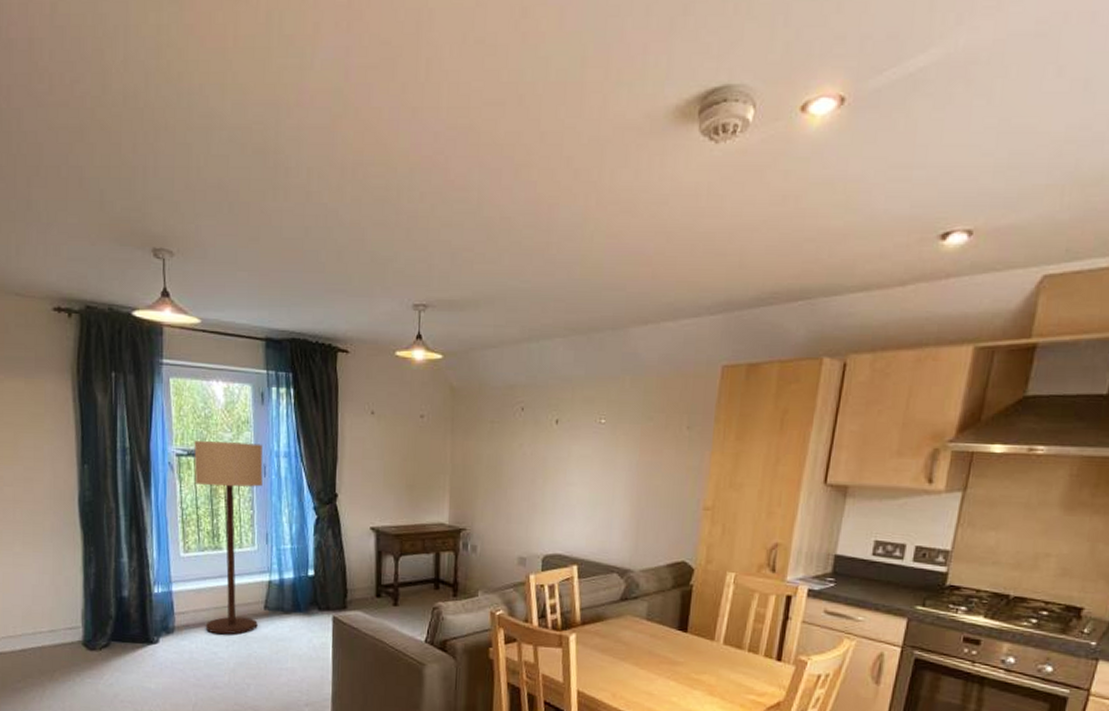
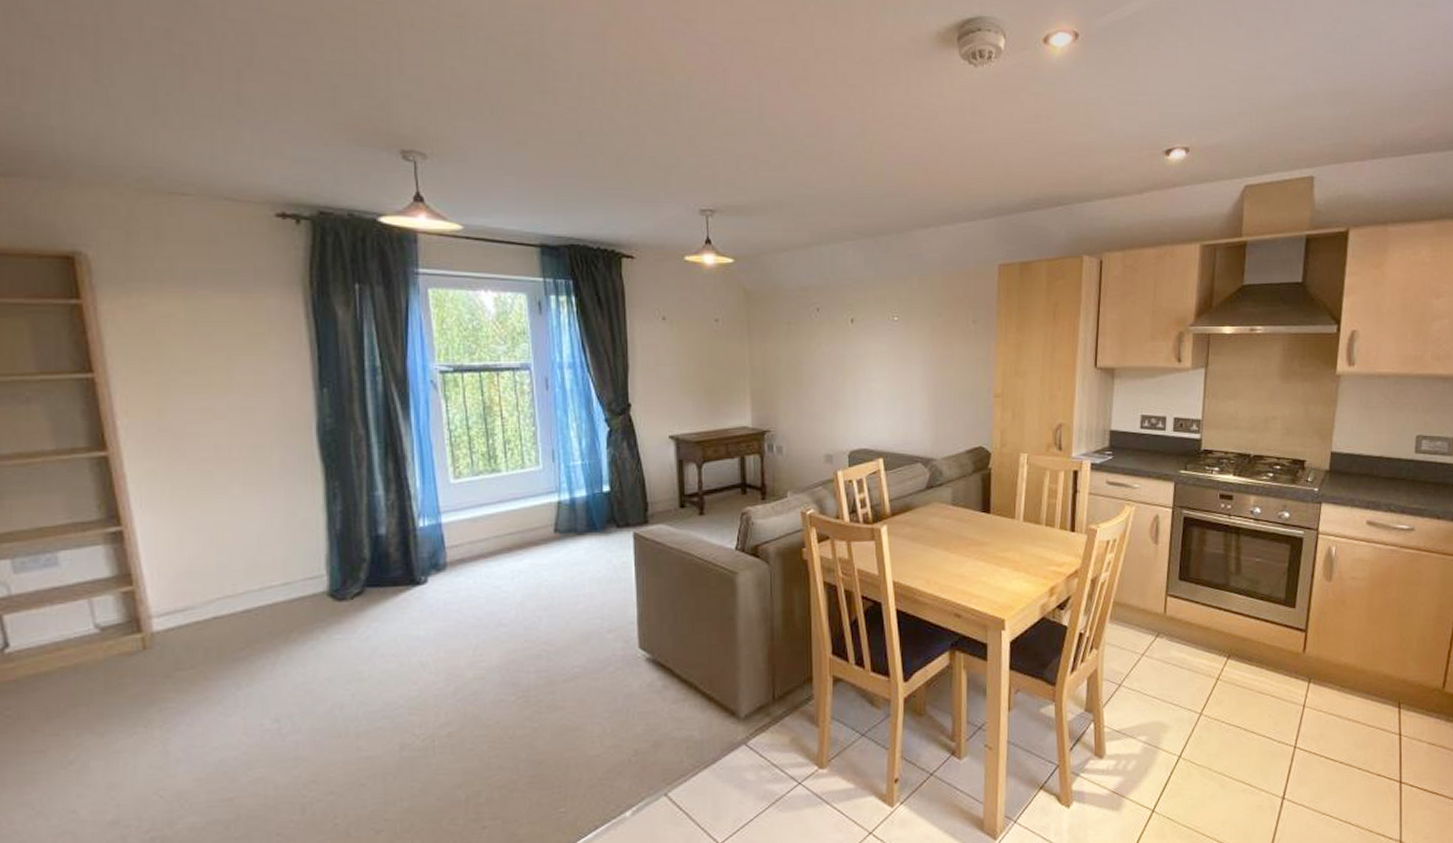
floor lamp: present [194,441,263,635] -> none [461,355,547,566]

